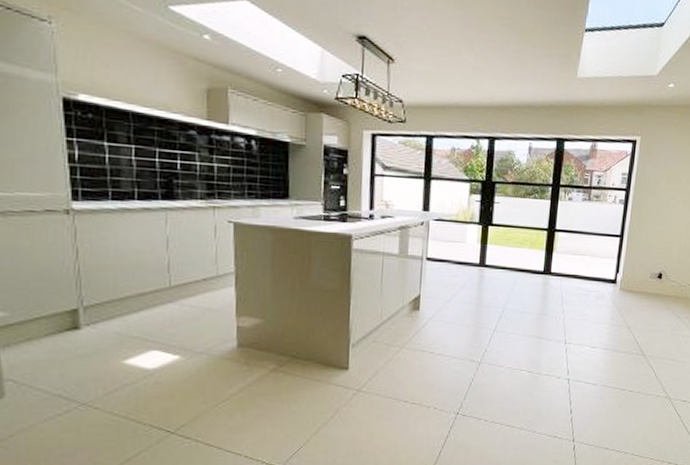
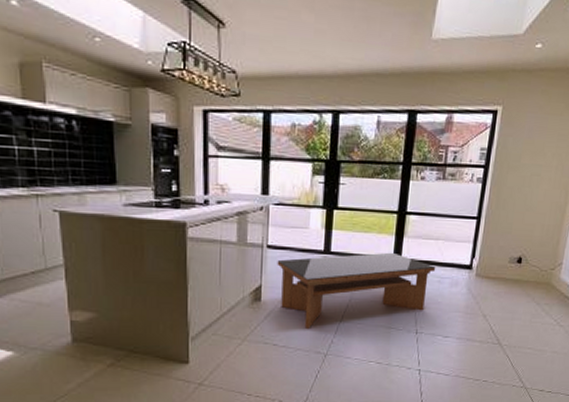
coffee table: none [435,266,583,337] -> present [277,252,436,328]

